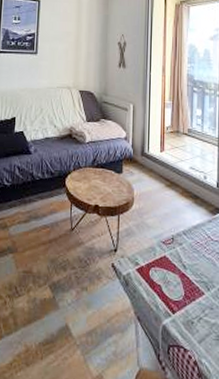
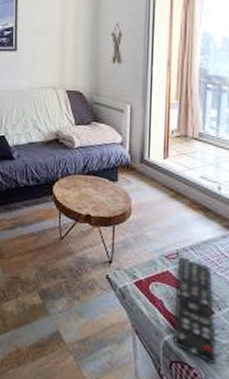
remote control: none [171,242,208,345] -> present [173,257,218,365]

